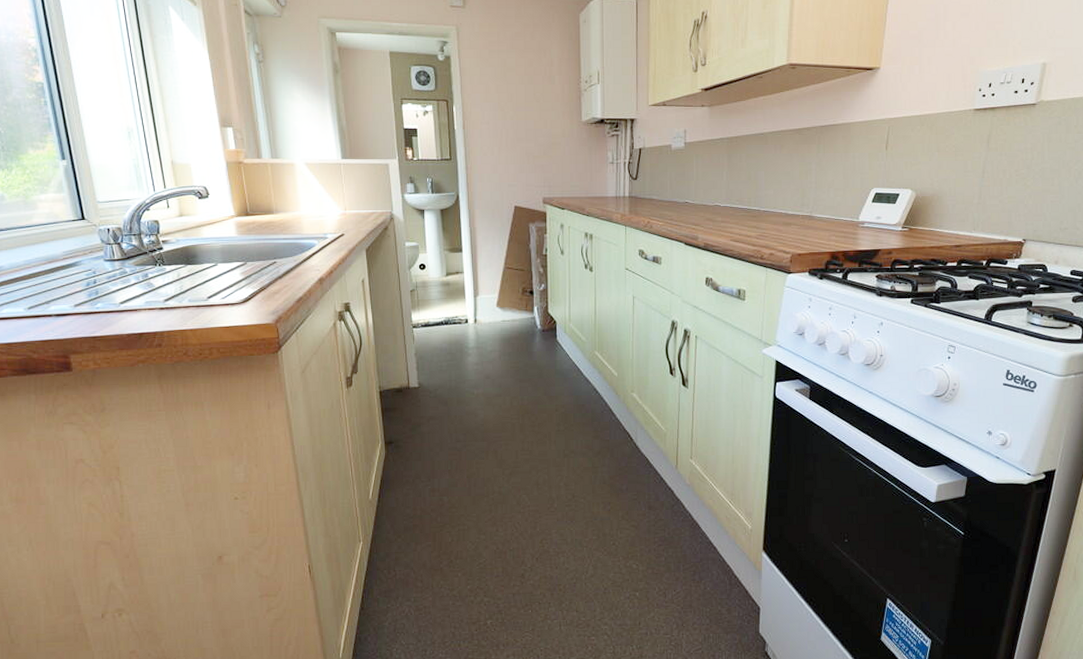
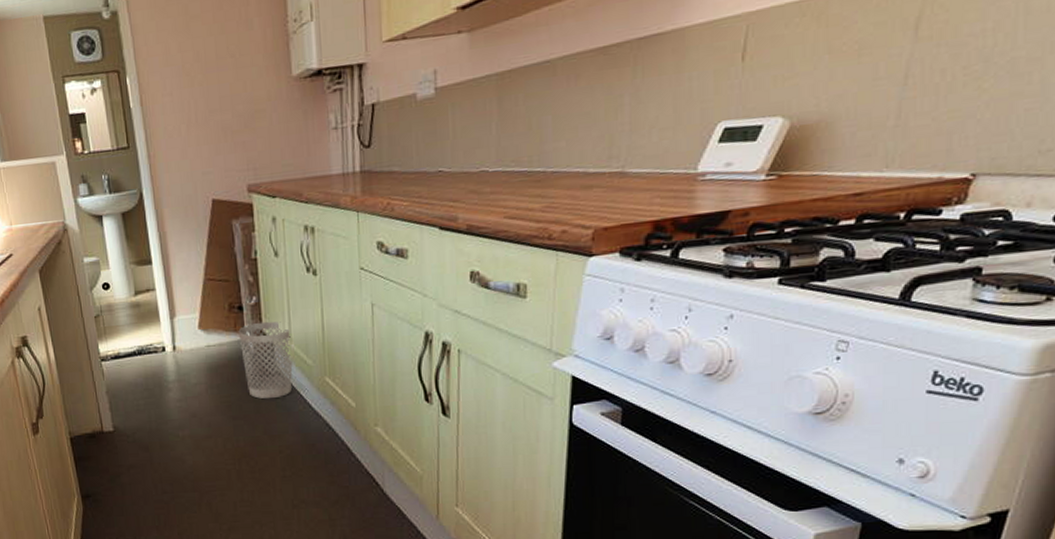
wastebasket: none [528,304,570,367] -> present [238,321,293,399]

